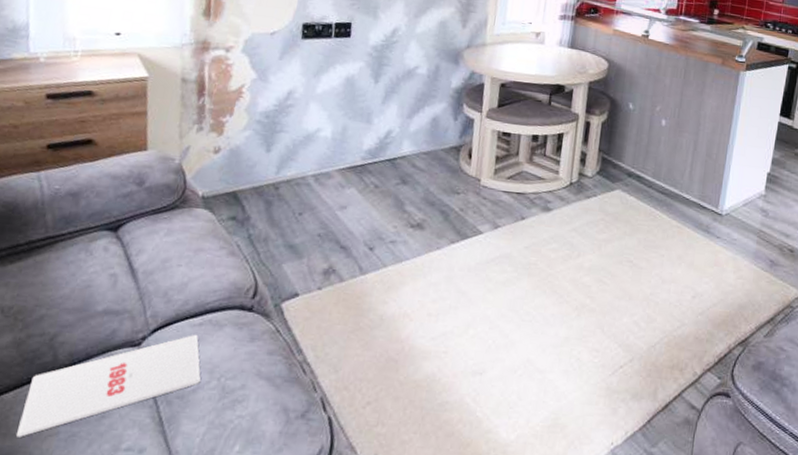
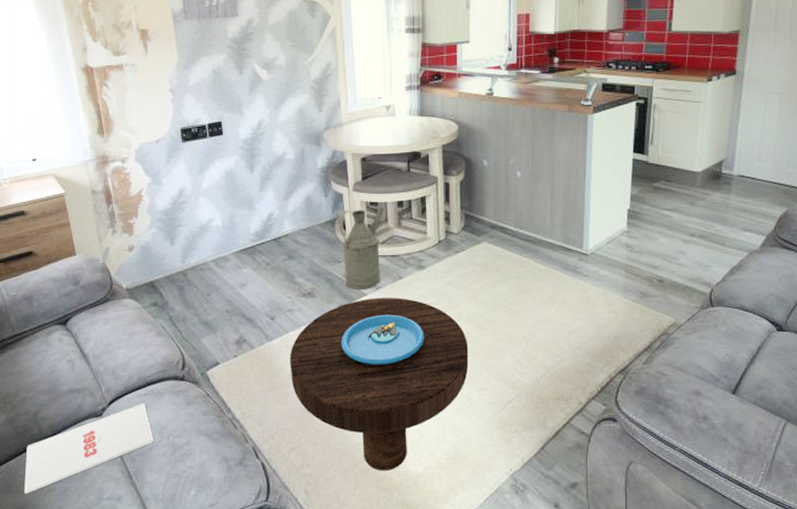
side table: none [380,237,586,437] -> present [290,298,469,471]
watering can: none [461,137,517,227] -> present [339,207,384,289]

